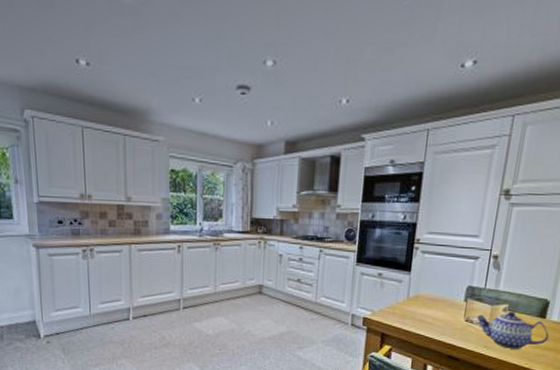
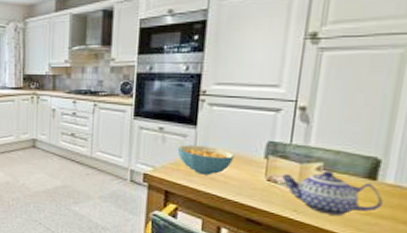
cereal bowl: none [393,289,441,317] -> present [177,144,235,175]

